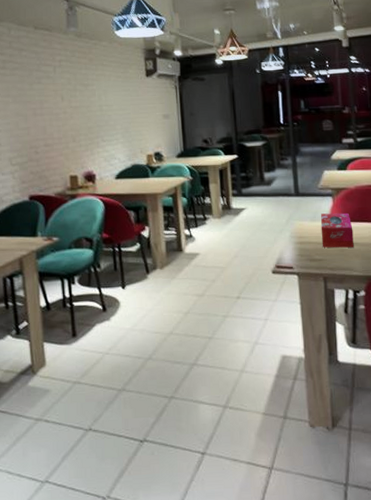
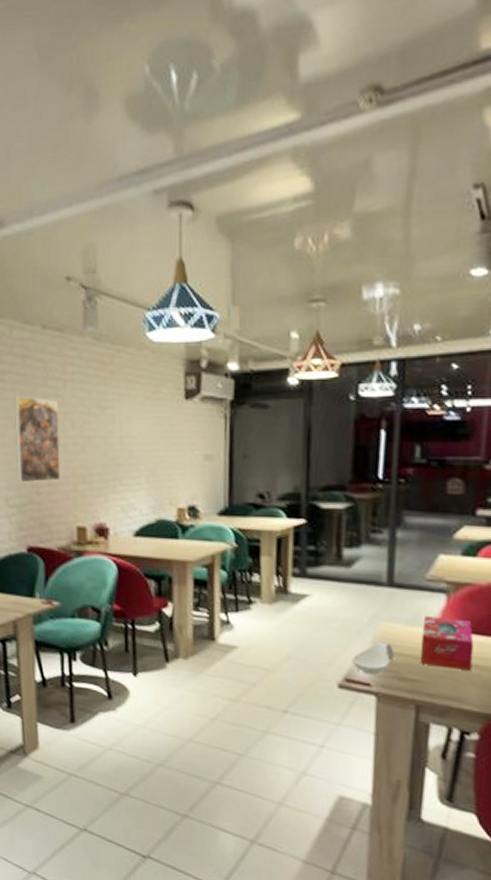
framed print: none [14,79,55,146] -> present [14,396,61,483]
spoon rest: none [279,235,306,260] -> present [352,642,394,675]

